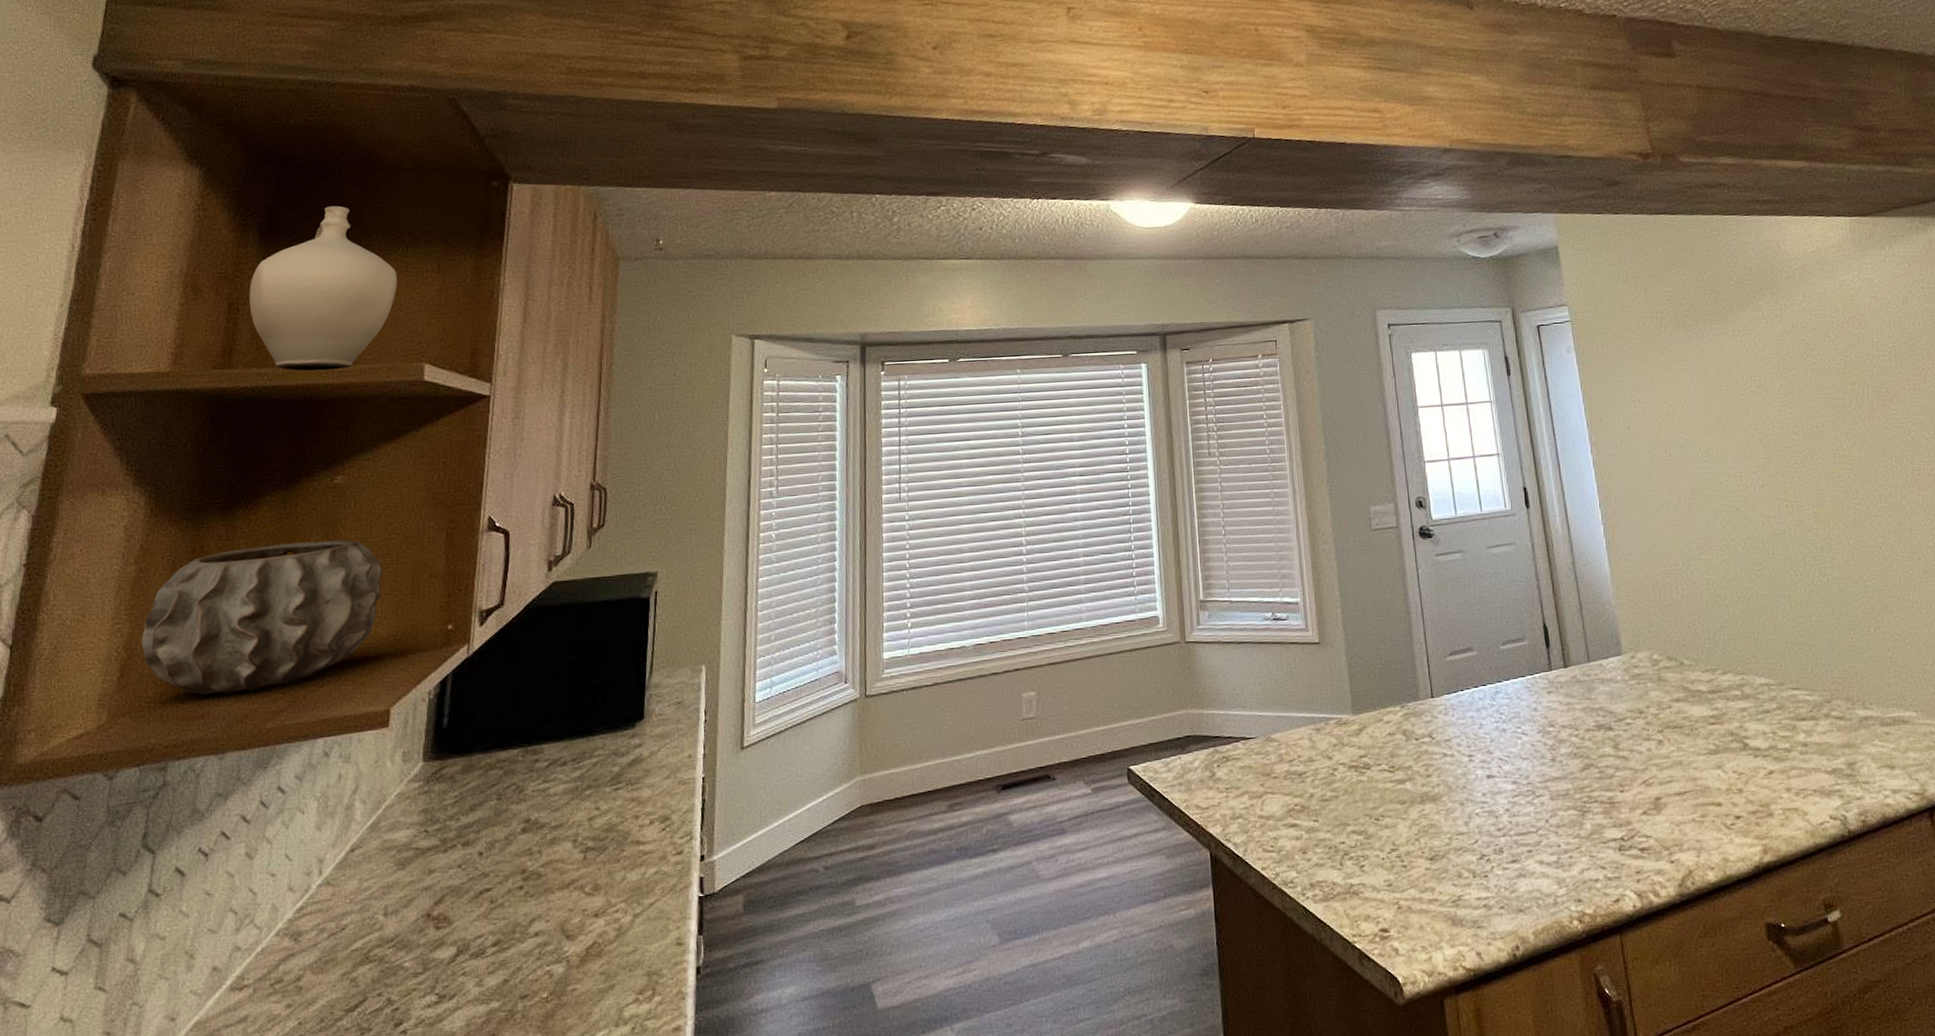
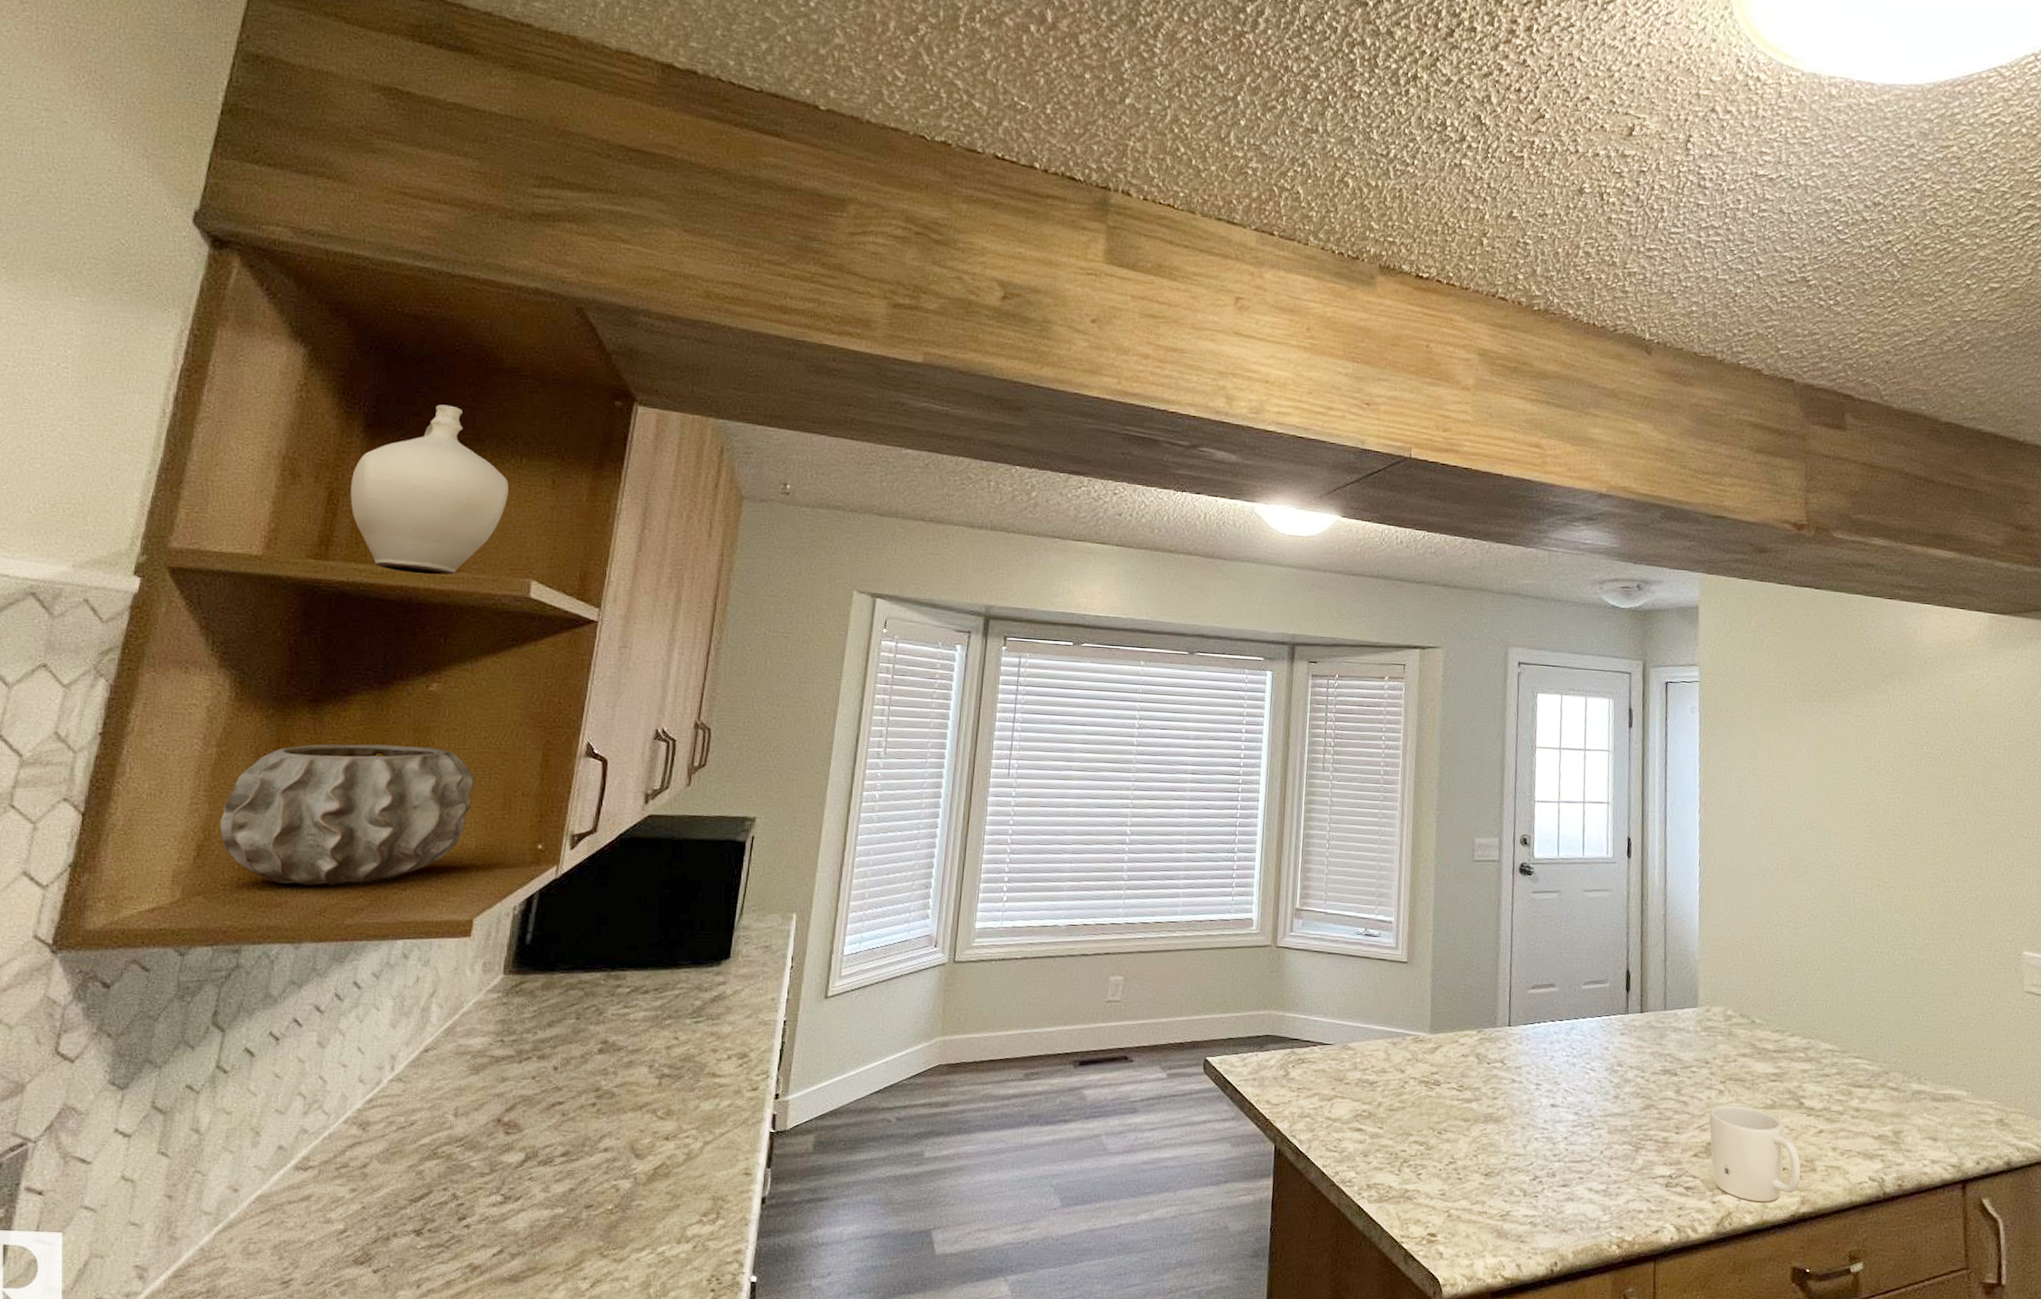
mug: none [1652,754,1759,858] -> present [1709,1104,1801,1204]

